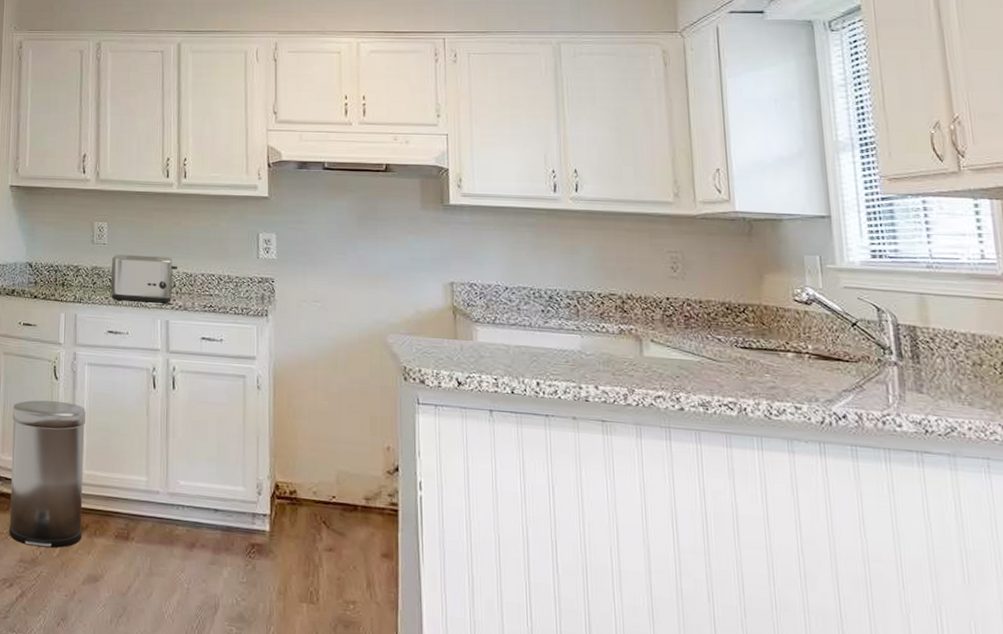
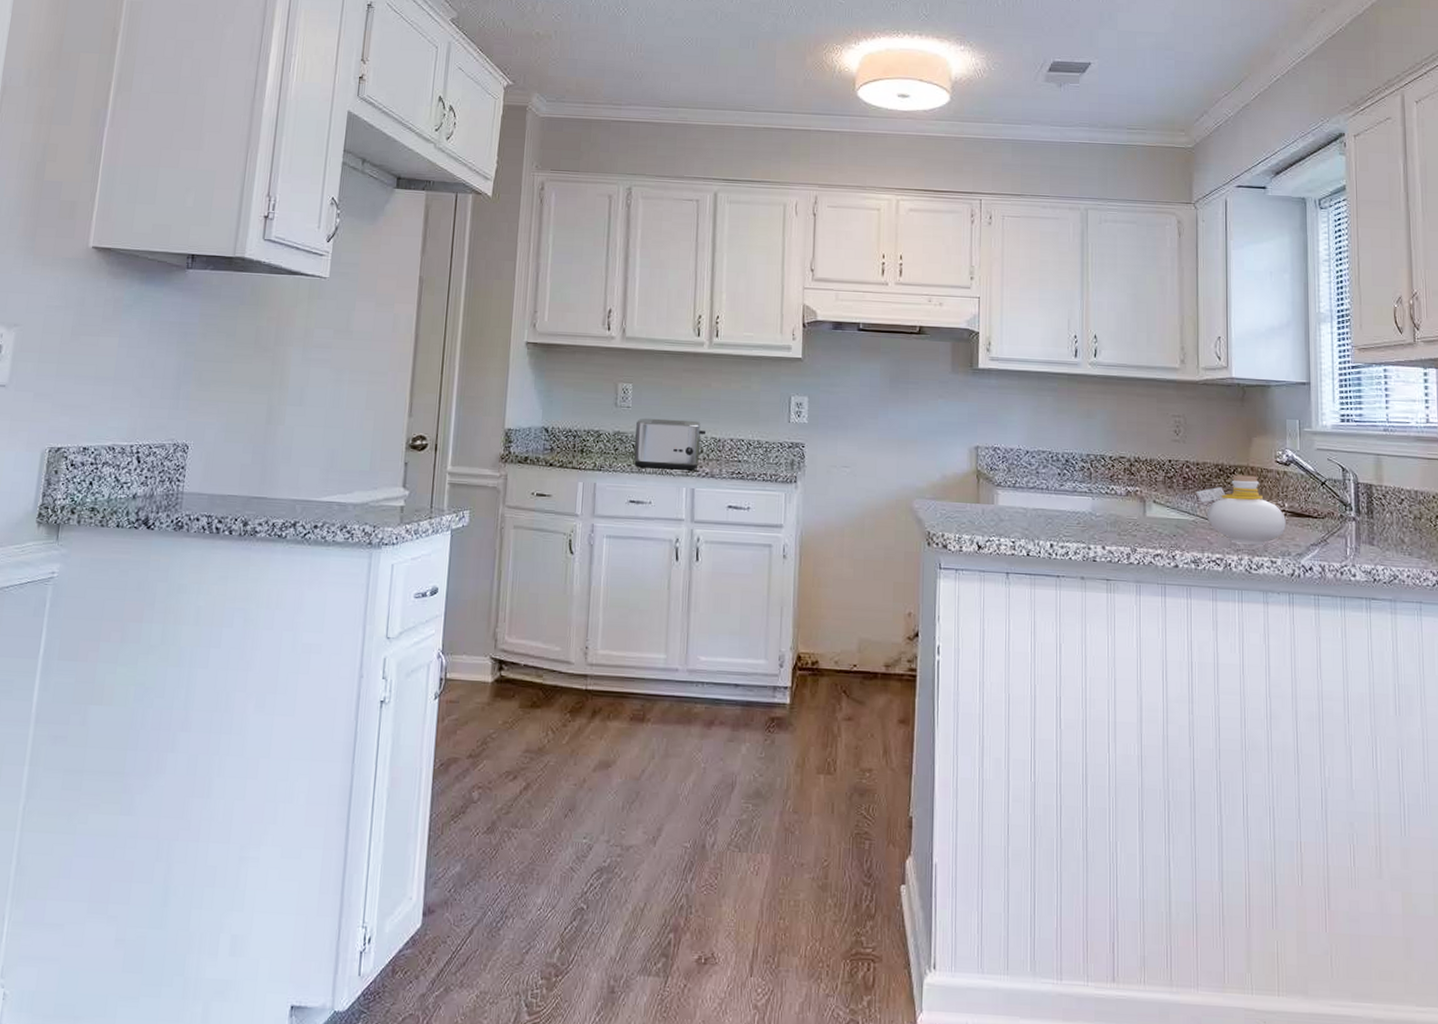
pedal bin: present [9,400,87,548] -> none [514,576,603,735]
bottle: none [700,313,811,389] -> present [1196,474,1286,545]

